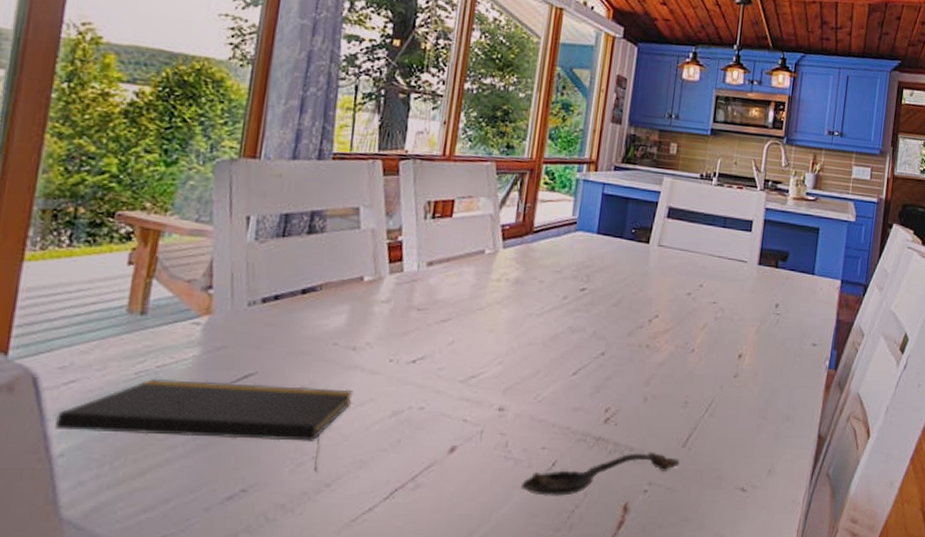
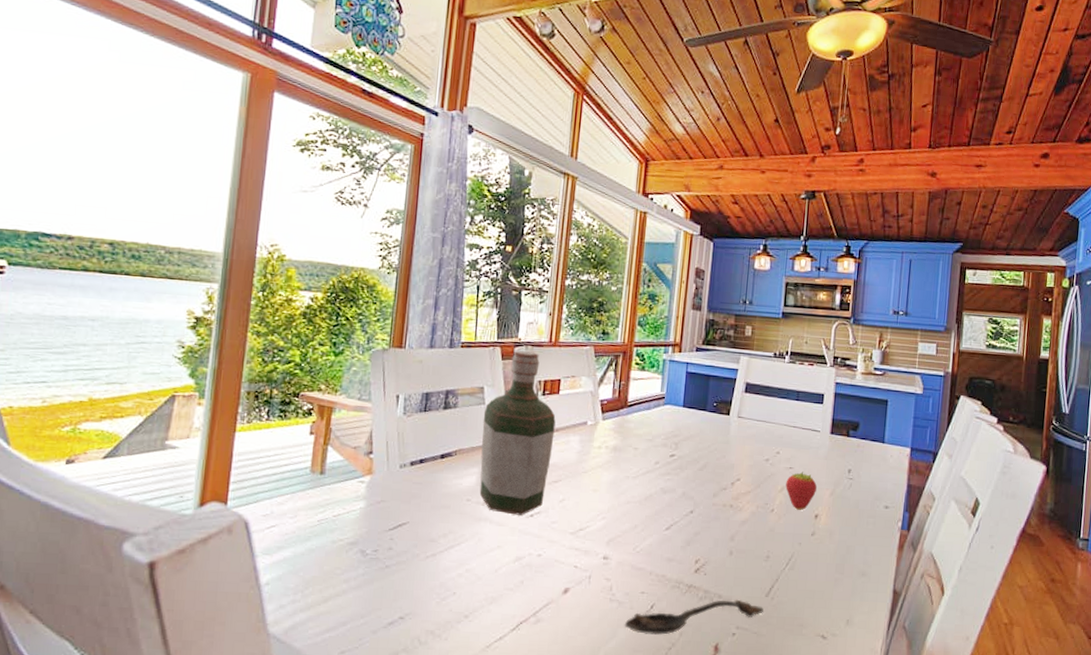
notepad: present [55,378,354,472] -> none [262,525,484,606]
bottle: none [349,165,447,362] -> present [479,351,556,515]
fruit: none [708,307,742,351] -> present [785,471,817,511]

